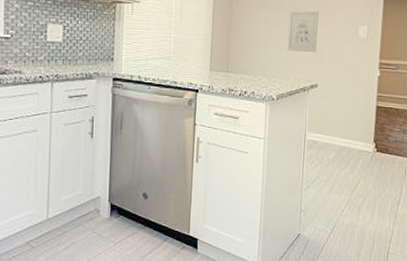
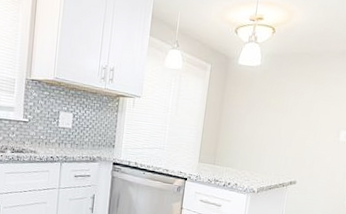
wall art: present [287,10,319,53] -> none [270,112,303,153]

